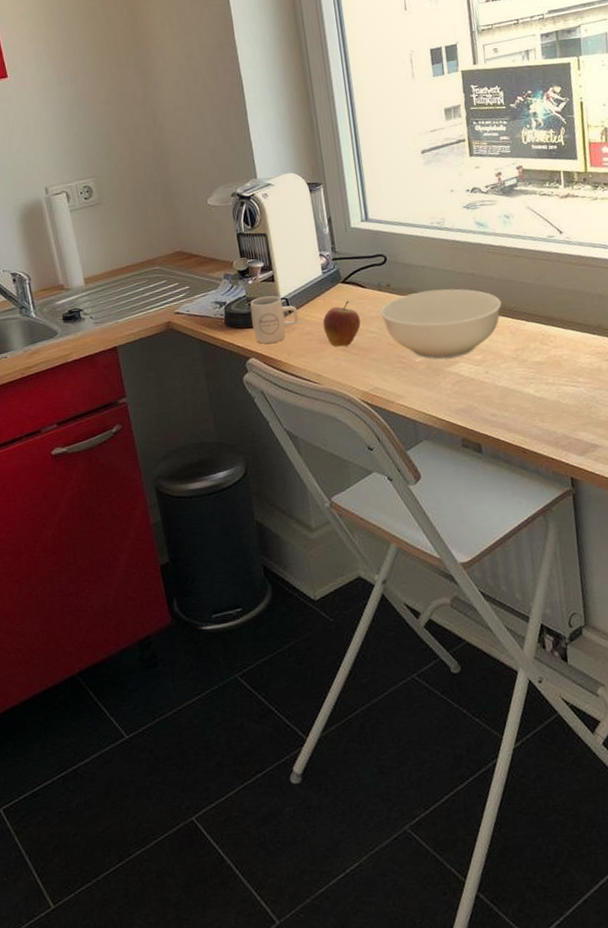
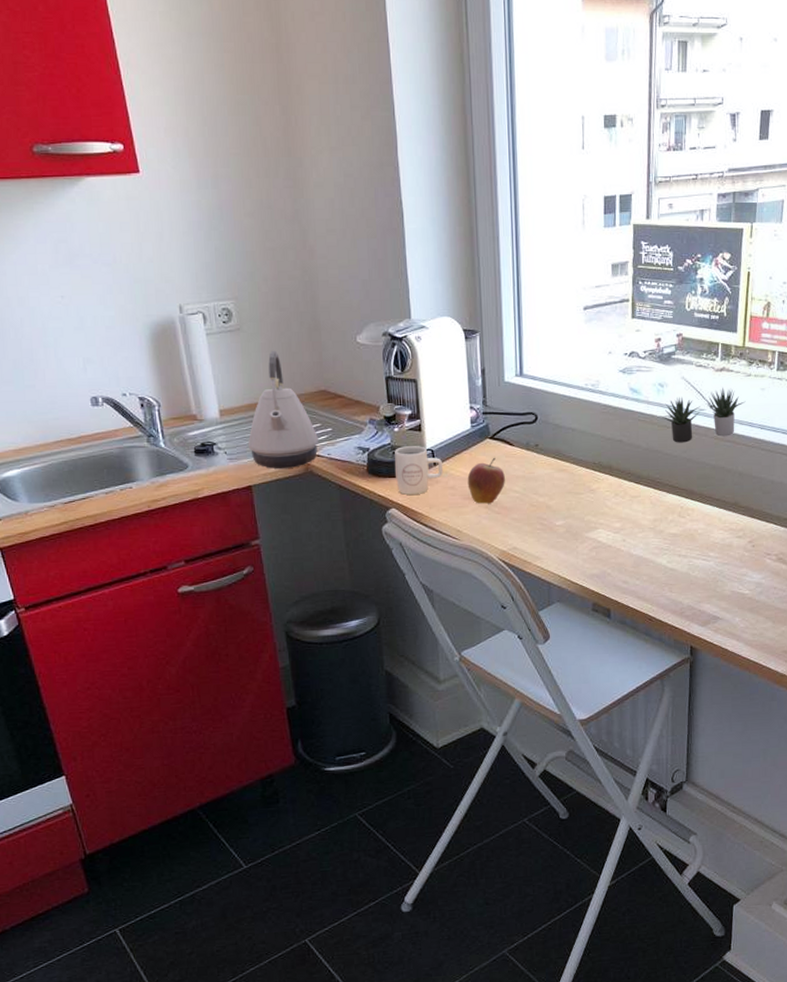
kettle: none [111,219,178,329] -> present [247,350,319,469]
bowl: present [380,288,502,359] -> none [526,453,646,523]
succulent plant: none [509,213,596,271] -> present [659,387,746,443]

